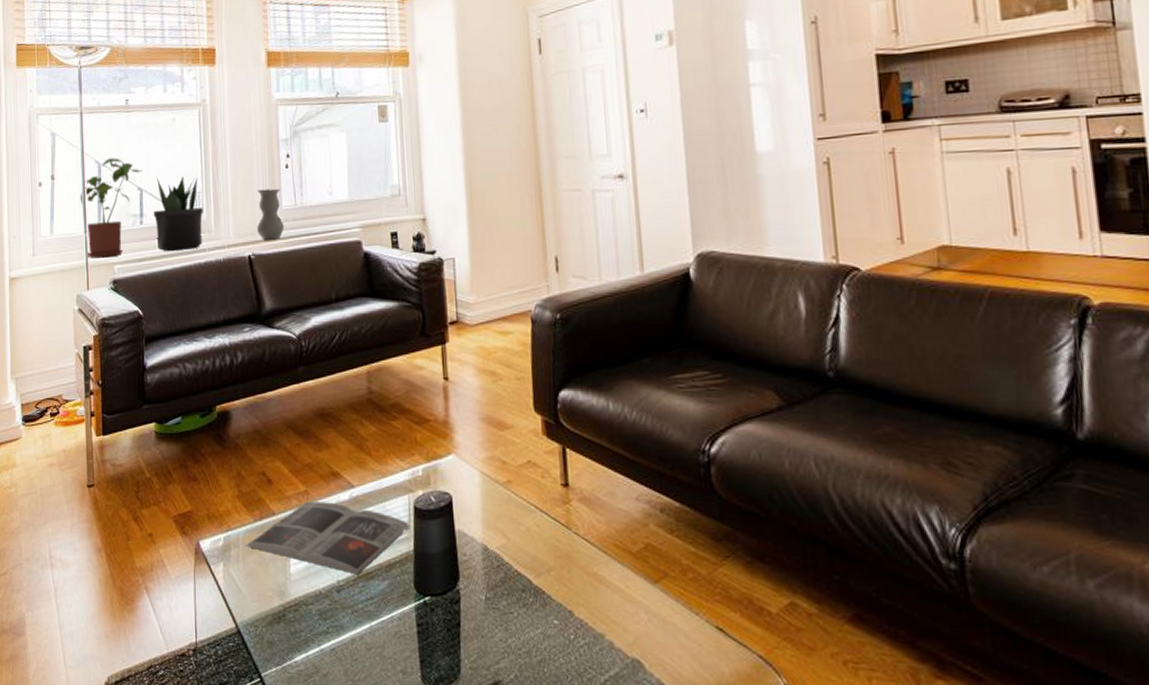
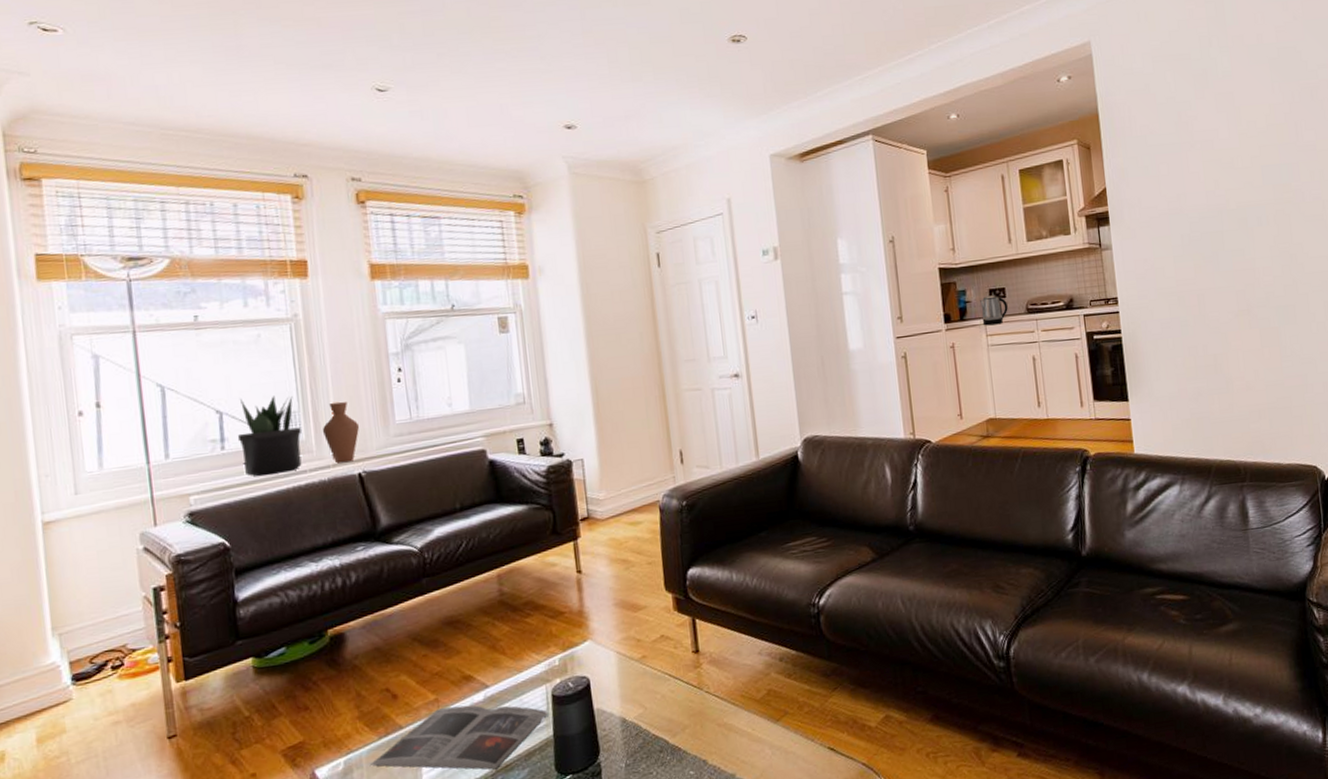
house plant: present [80,158,143,258] -> none [138,379,222,491]
vase: none [220,185,251,245] -> present [322,402,359,464]
vase: present [257,188,285,240] -> none [366,403,400,456]
kettle: none [932,88,972,128] -> present [980,295,1008,326]

